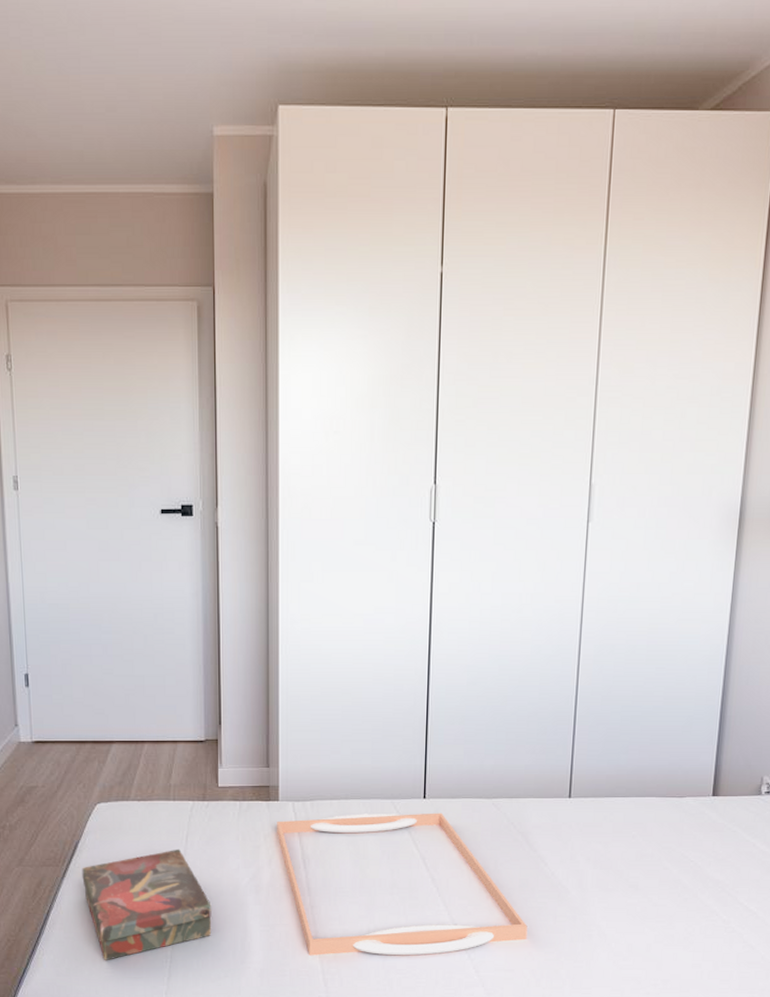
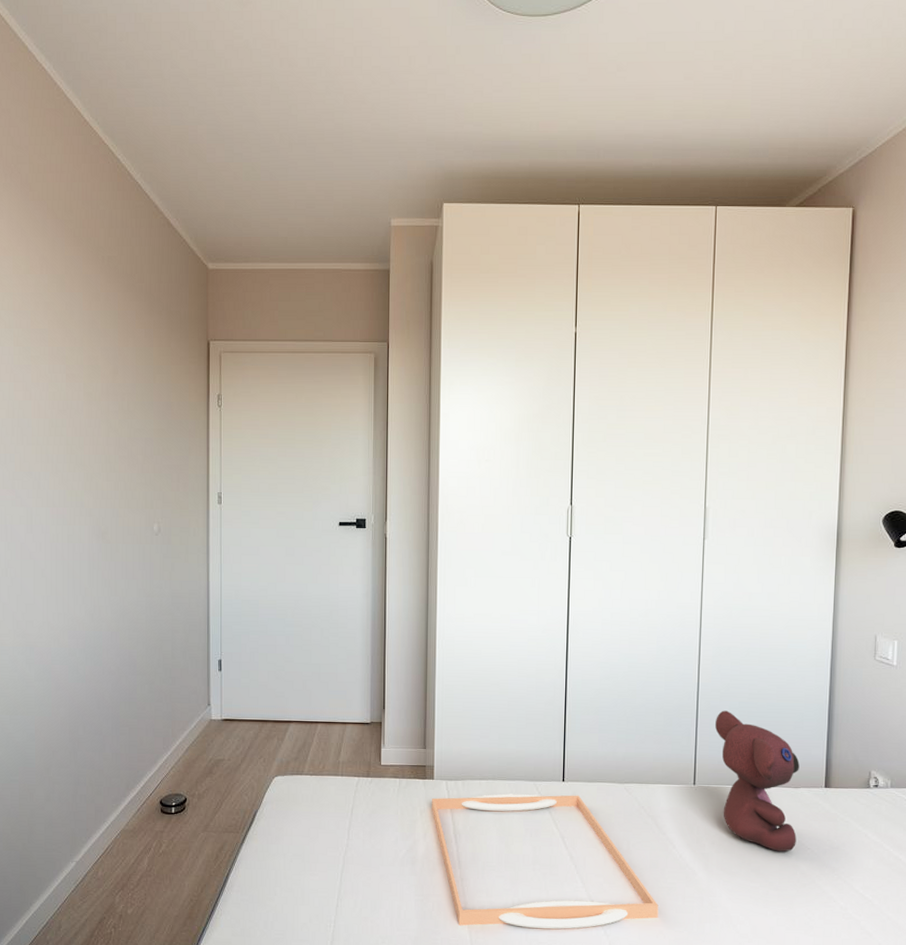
book: present [82,849,212,960] -> none [259,820,372,923]
teddy bear: none [594,715,686,865] -> present [715,710,800,852]

